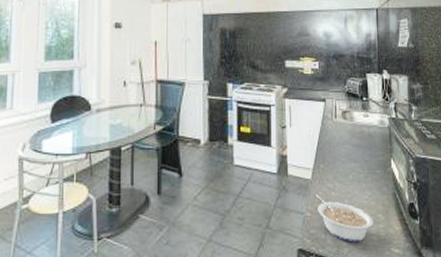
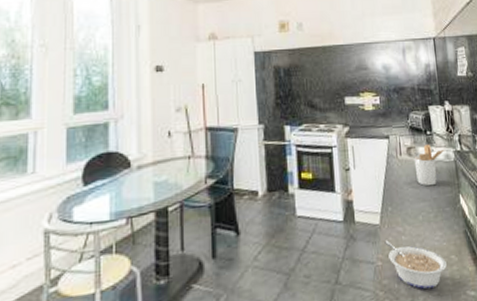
utensil holder: none [348,110,380,149] -> present [414,144,445,186]

